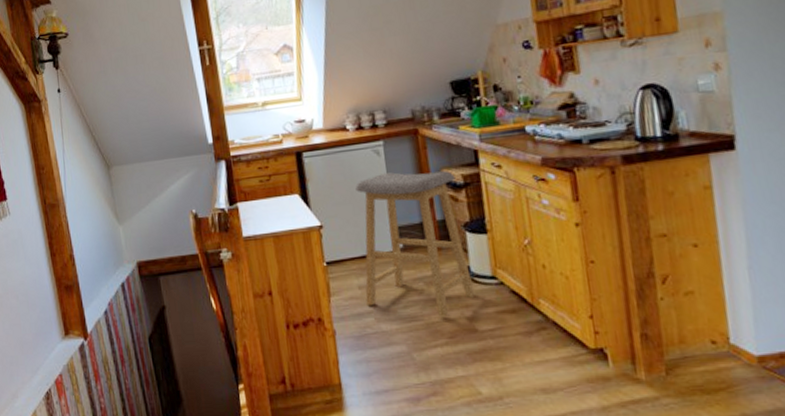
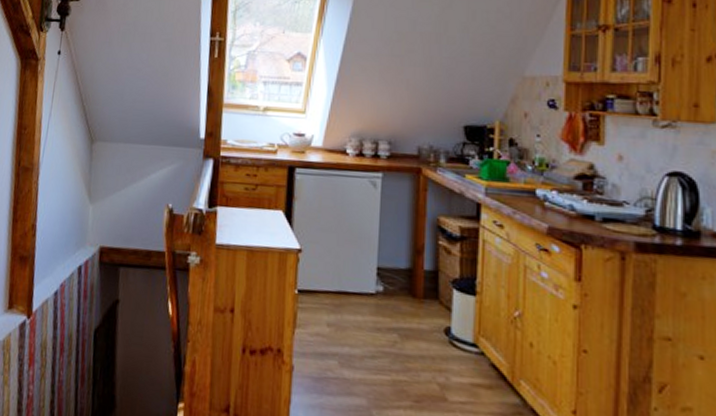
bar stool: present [355,171,475,318] -> none [332,207,452,379]

